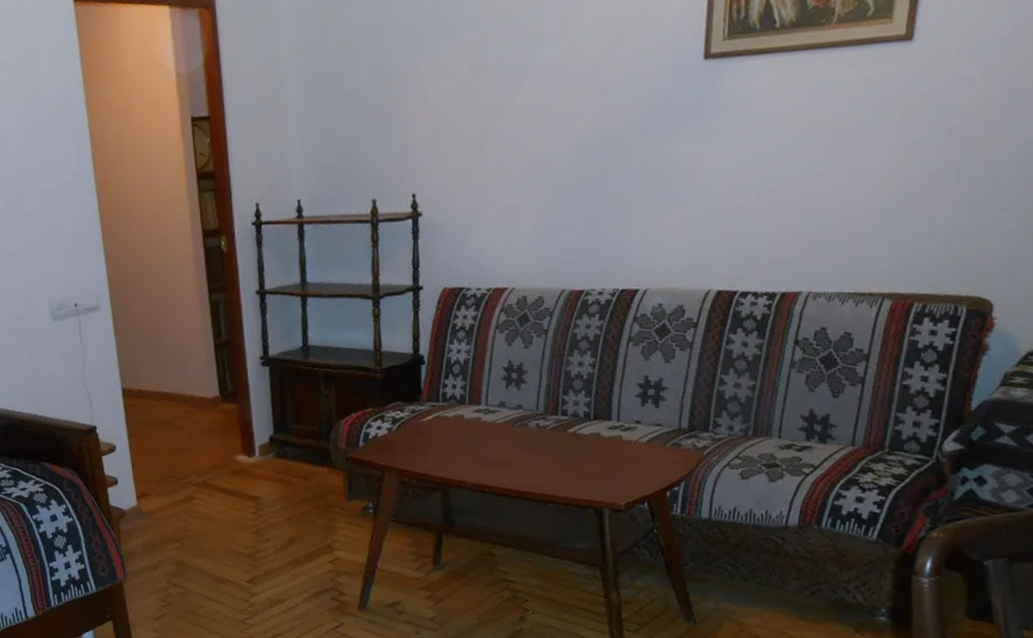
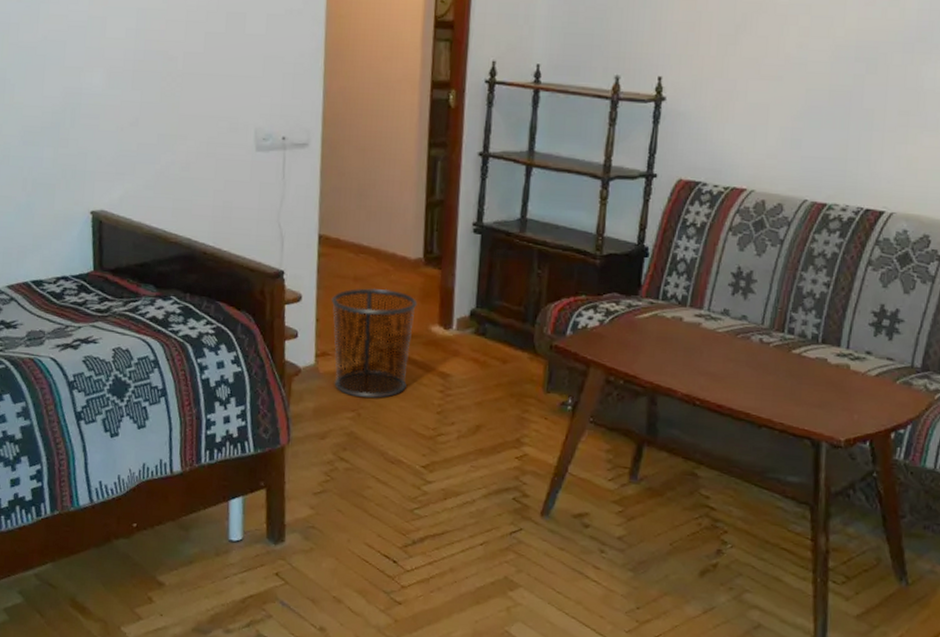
waste bin: none [142,428,222,528] -> present [331,287,418,398]

